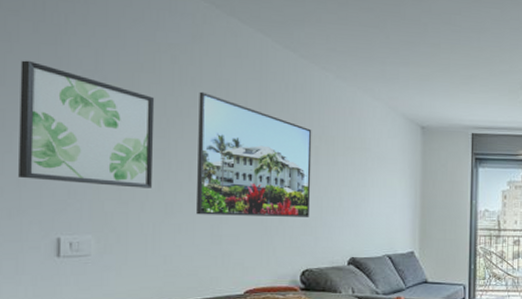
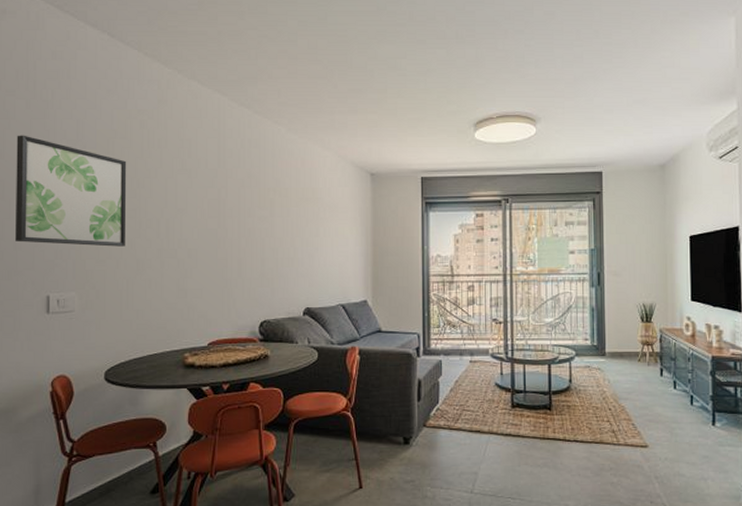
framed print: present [195,91,312,217] -> none [163,153,267,270]

